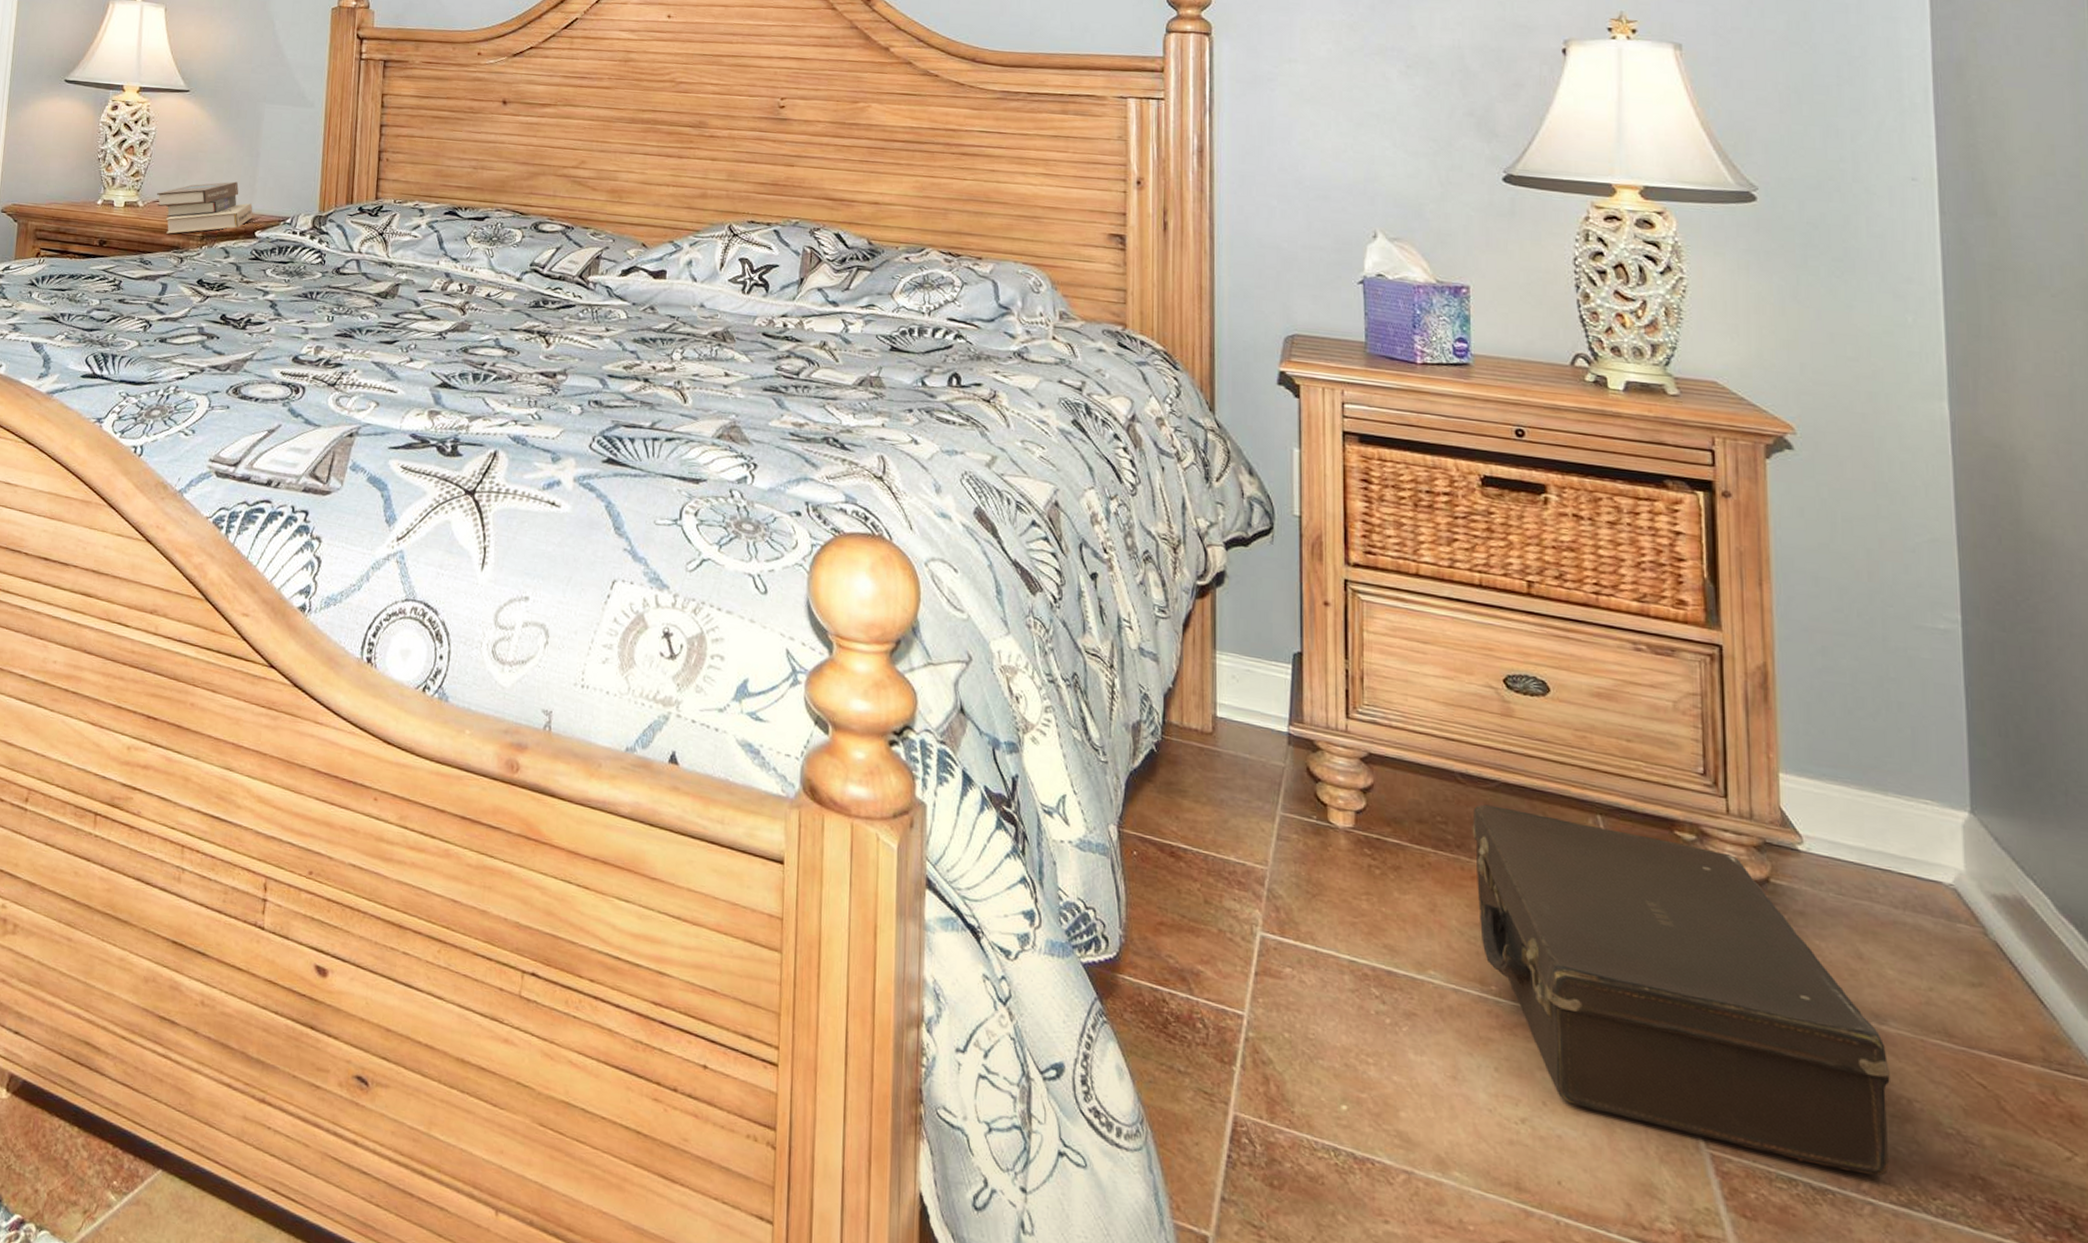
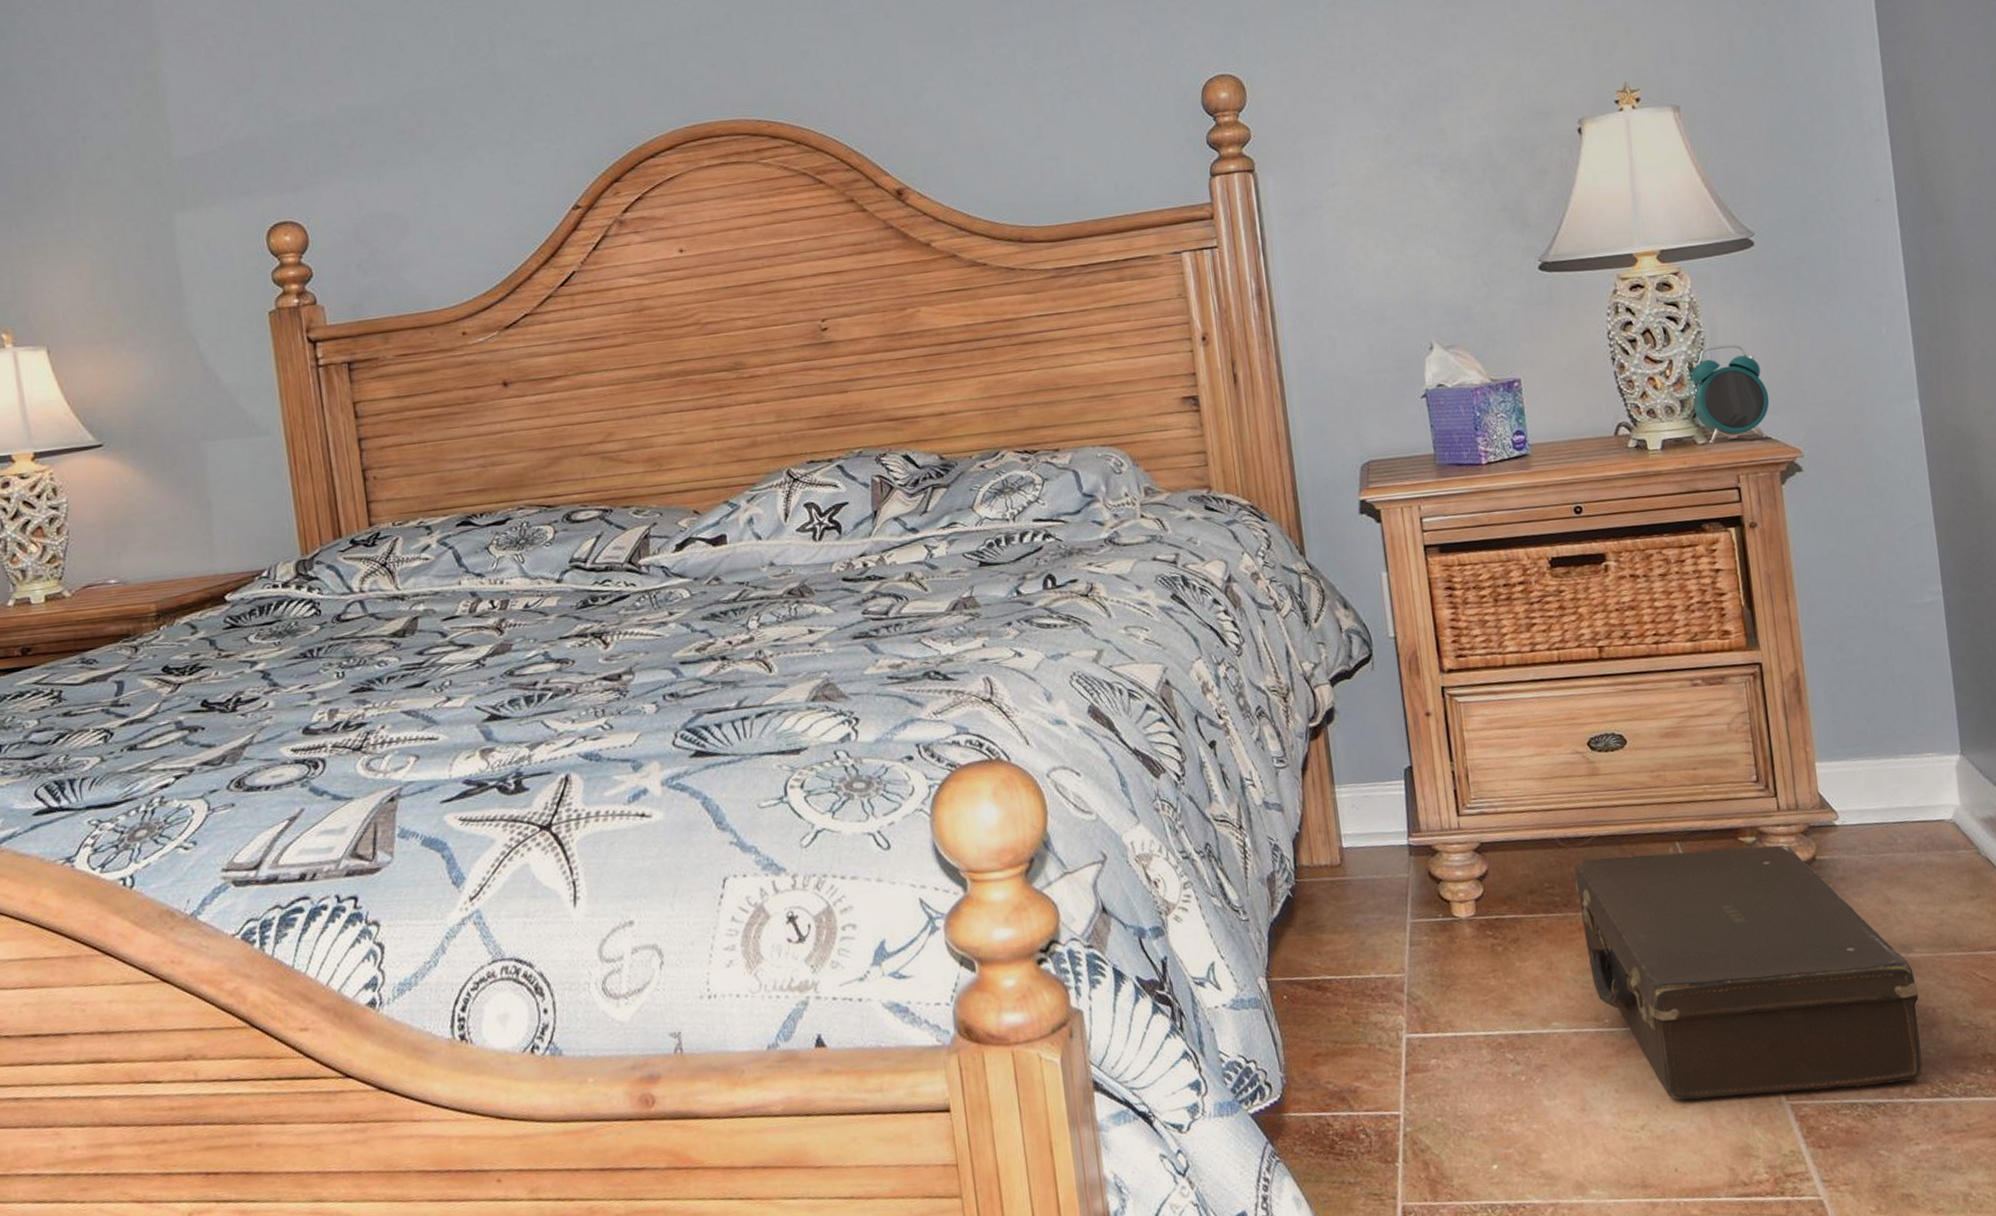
books: present [156,181,253,234] -> none [85,541,218,622]
alarm clock: none [1666,295,1759,406] -> present [1691,344,1770,445]

